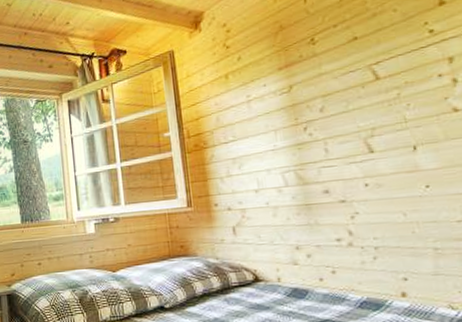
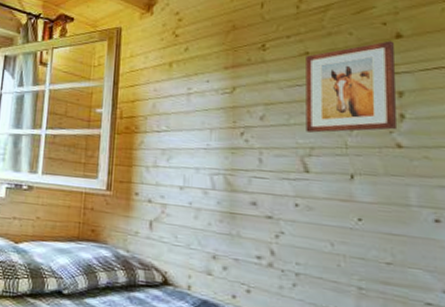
wall art: none [355,9,452,115] -> present [306,40,398,133]

